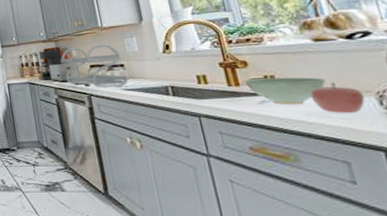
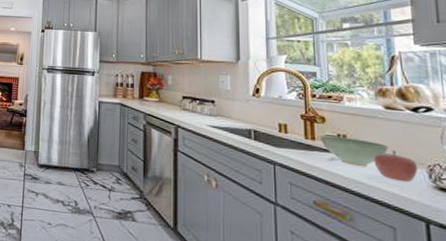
coffee maker: present [36,49,63,81] -> none [130,73,159,105]
toaster: present [48,62,81,83] -> none [142,88,172,109]
dish rack: present [60,44,129,89] -> none [155,75,216,124]

